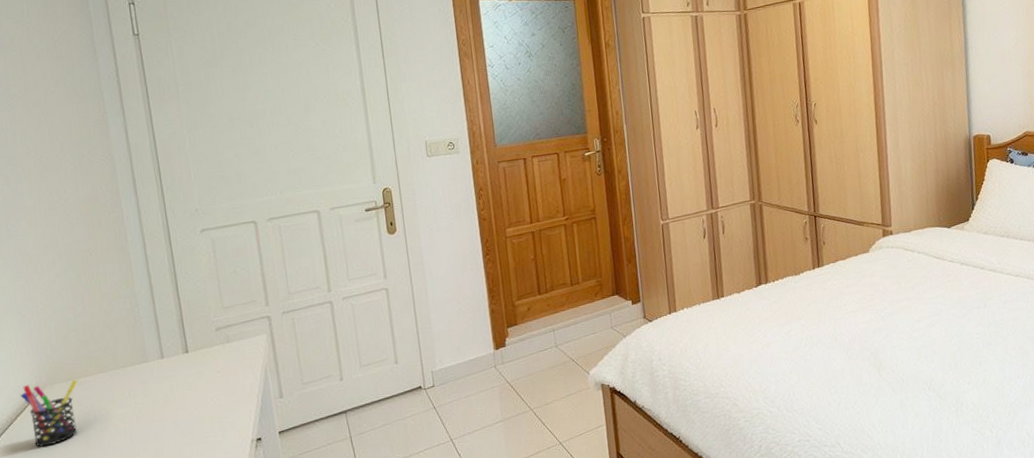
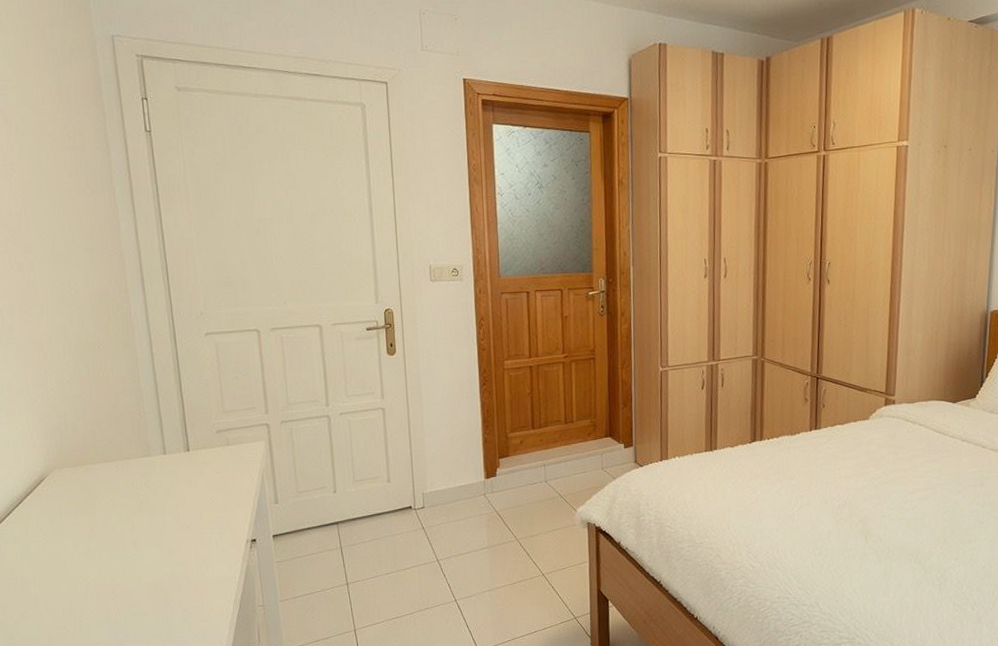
pen holder: present [20,379,78,447] -> none [30,466,84,526]

